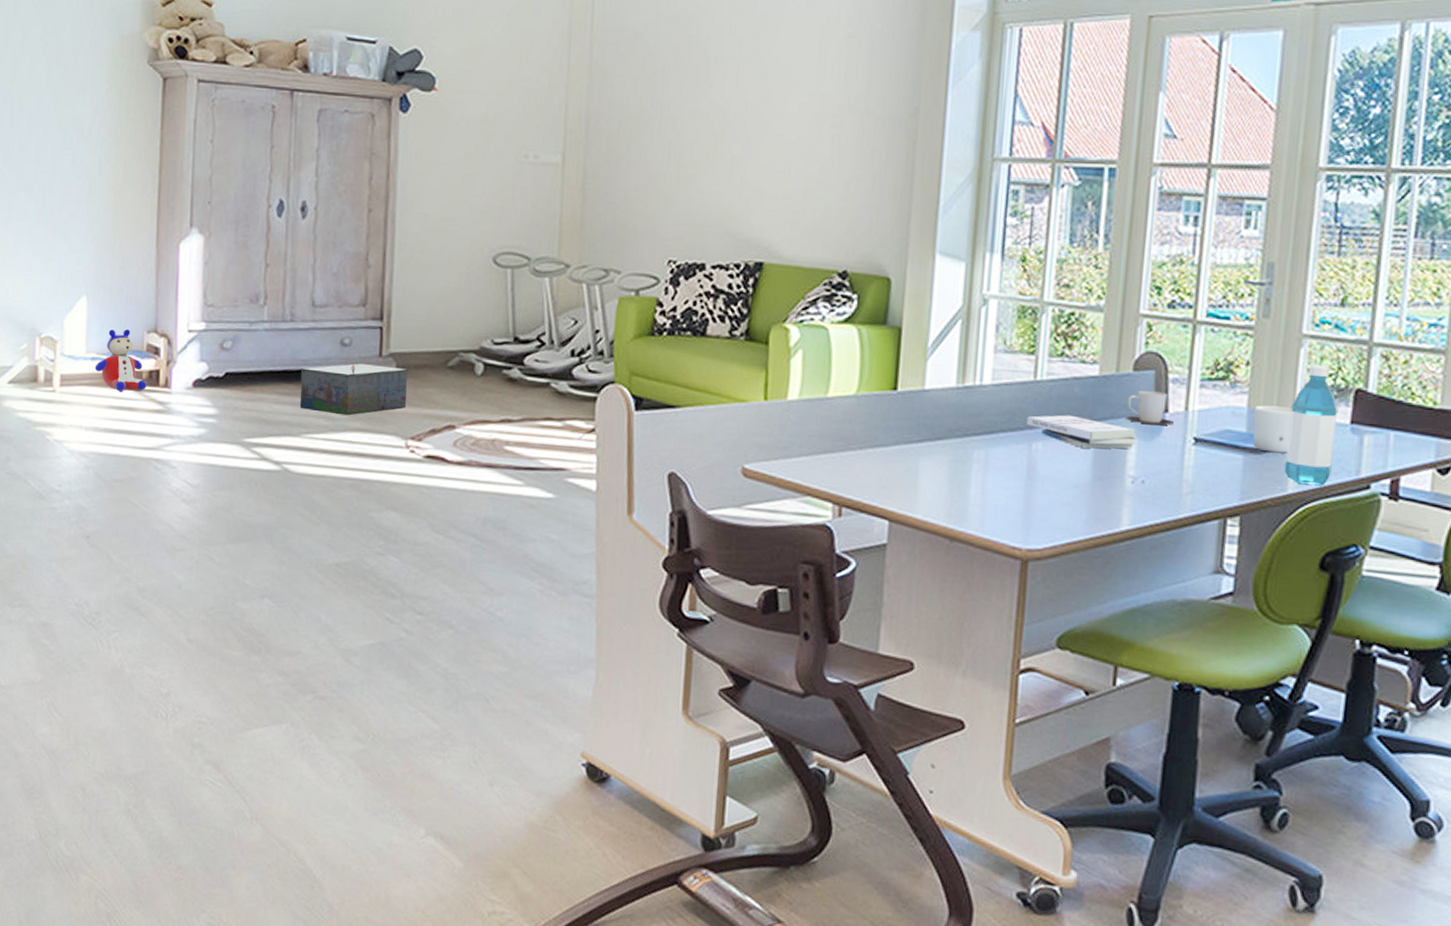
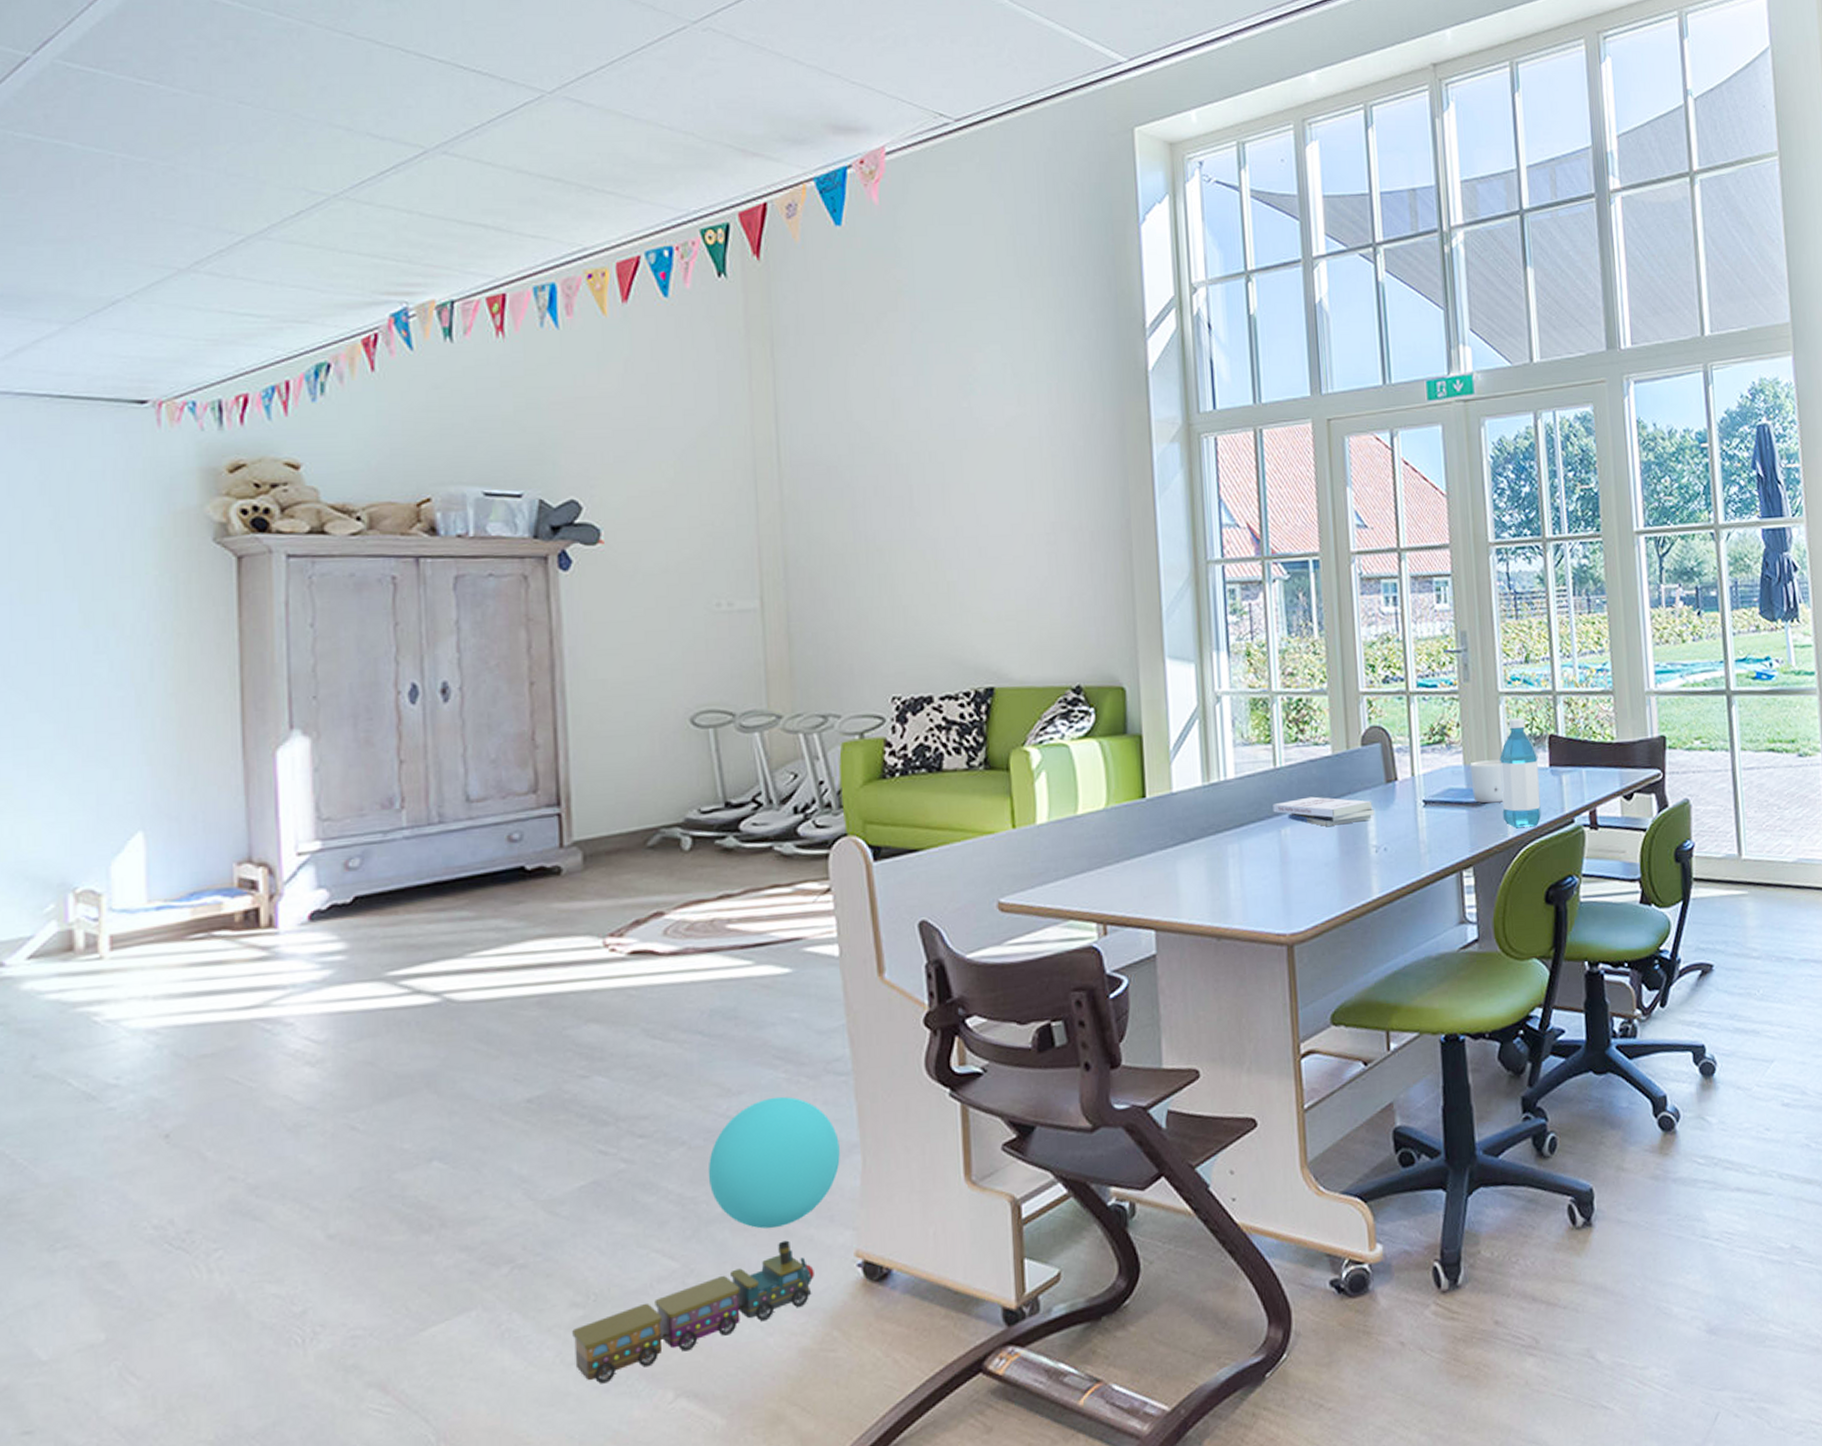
stuffed animal: present [95,329,147,391] -> none [162,864,241,943]
toy box: present [299,363,407,416] -> none [458,856,601,924]
toy train: none [354,728,546,808] -> present [572,1240,814,1384]
ball: none [468,603,578,716] -> present [708,1096,840,1229]
cup: present [1125,390,1175,425] -> none [1360,762,1405,795]

